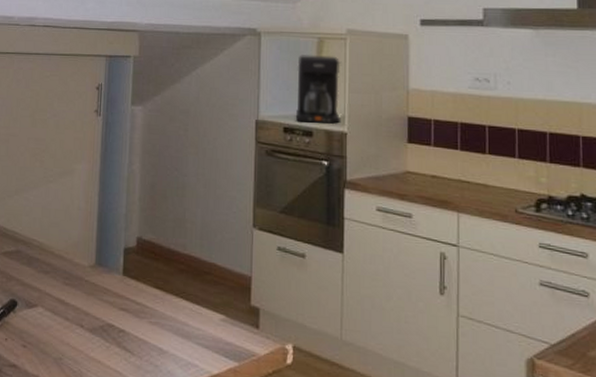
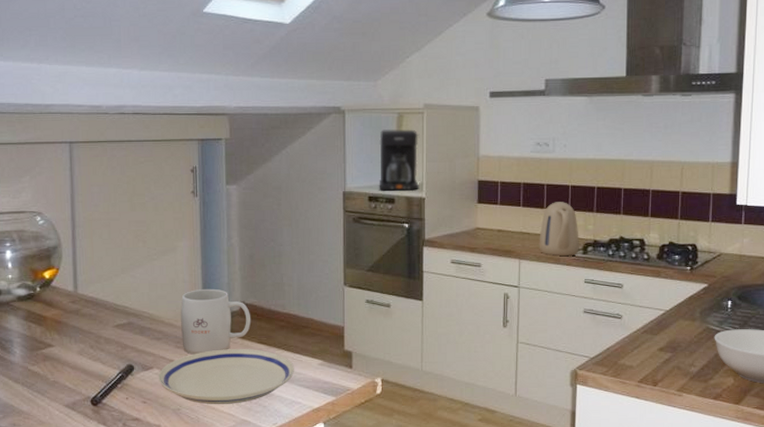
plate: none [42,291,193,359] -> present [158,349,295,405]
mug: none [71,218,148,295] -> present [180,288,251,355]
kettle: none [481,147,531,214] -> present [539,202,579,257]

